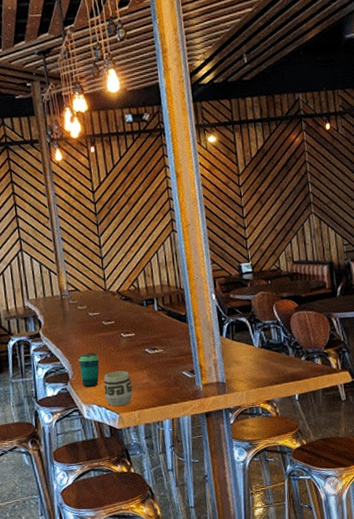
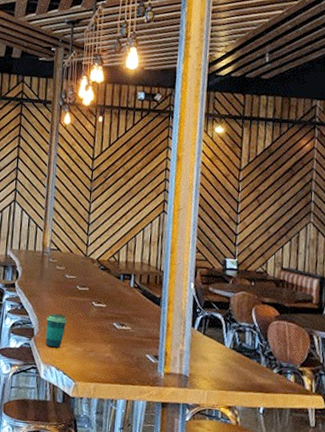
cup: present [104,370,133,407] -> none [64,337,94,375]

